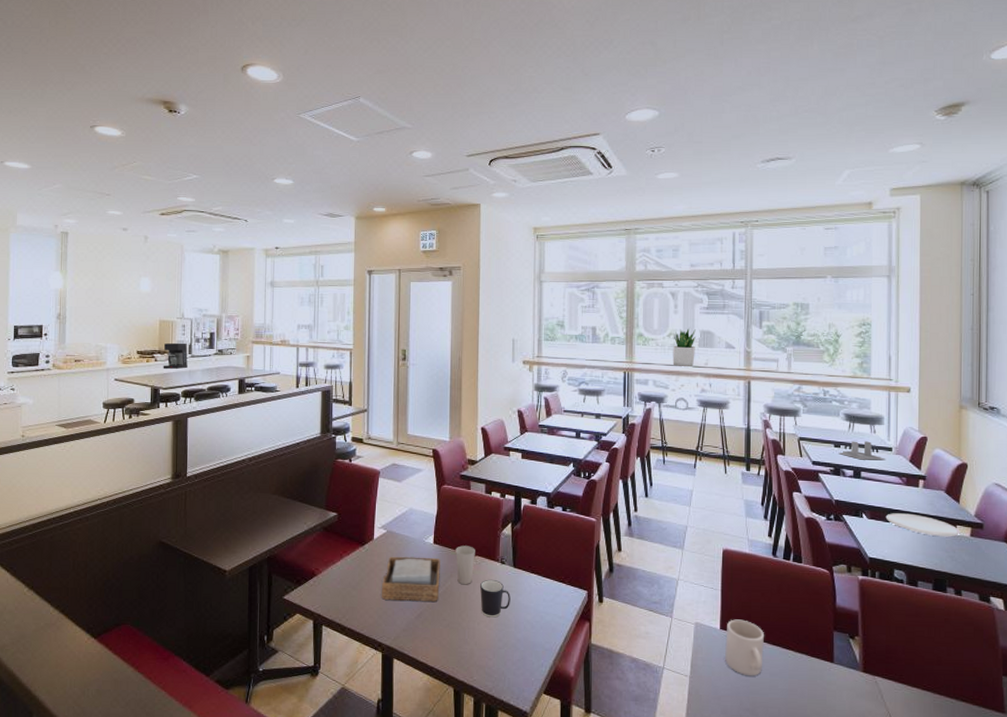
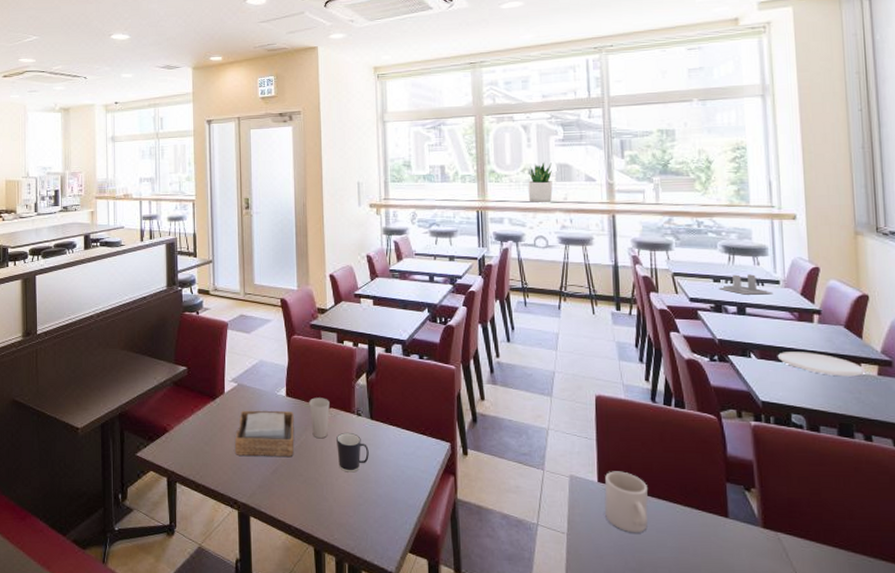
coffee maker: present [163,342,188,370] -> none [10,201,34,229]

